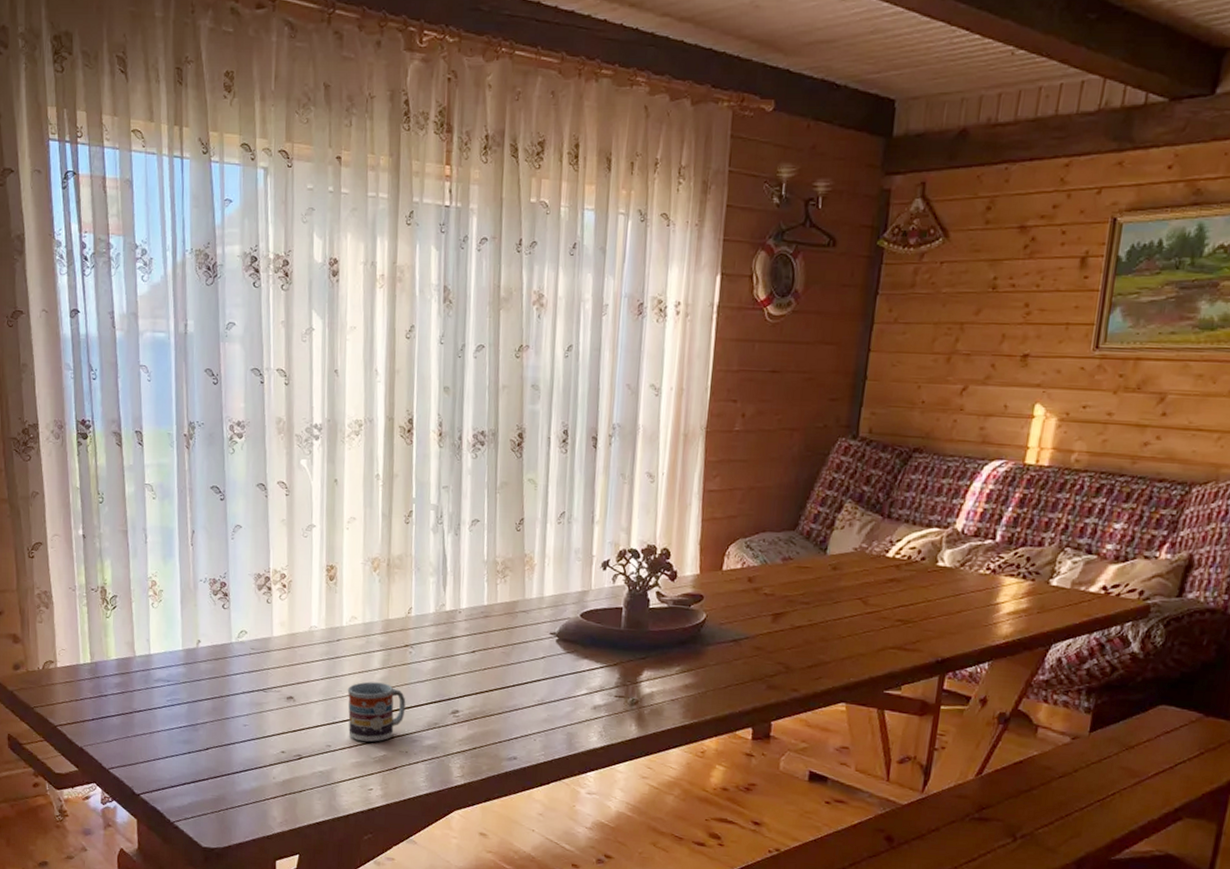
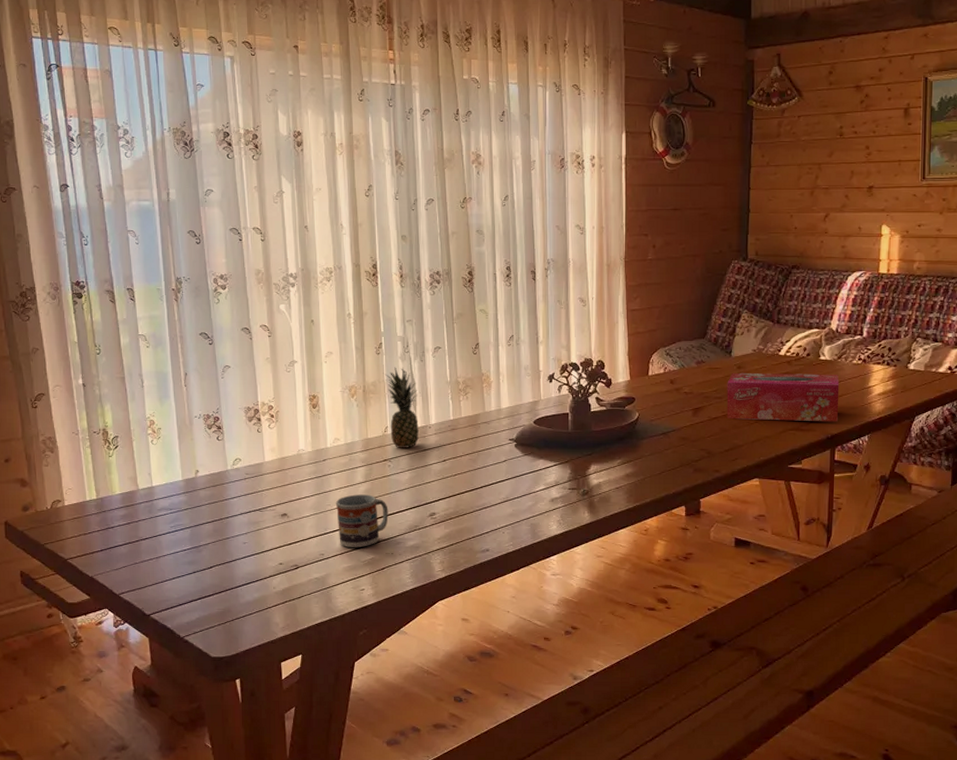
fruit: none [413,539,449,634] -> present [385,367,419,448]
tissue box: none [813,574,959,643] -> present [726,372,840,422]

